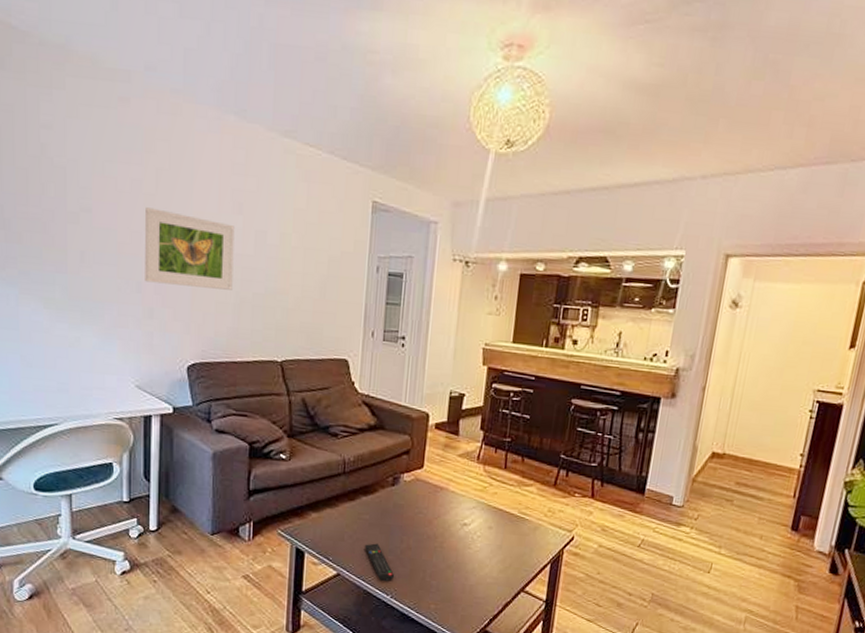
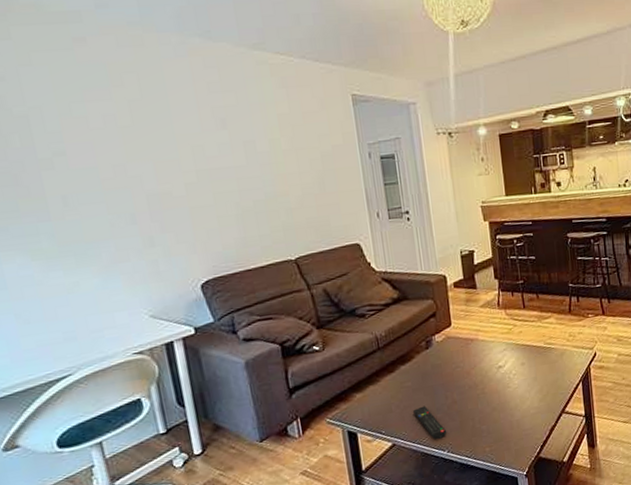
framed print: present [145,207,235,290] -> none [124,139,232,212]

